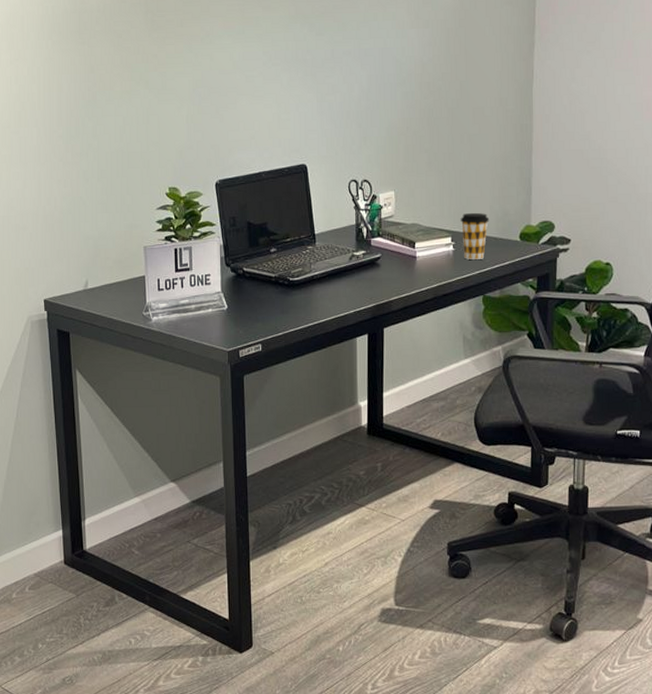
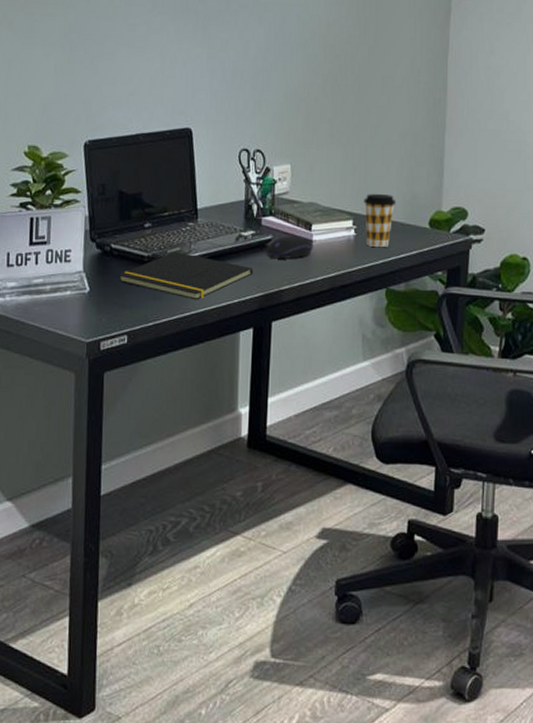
notepad: none [251,271,365,312] -> present [119,251,253,300]
computer mouse: none [375,253,417,273] -> present [265,235,313,259]

